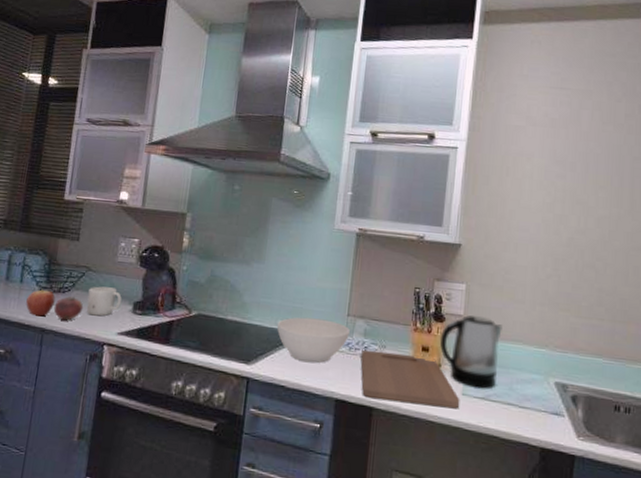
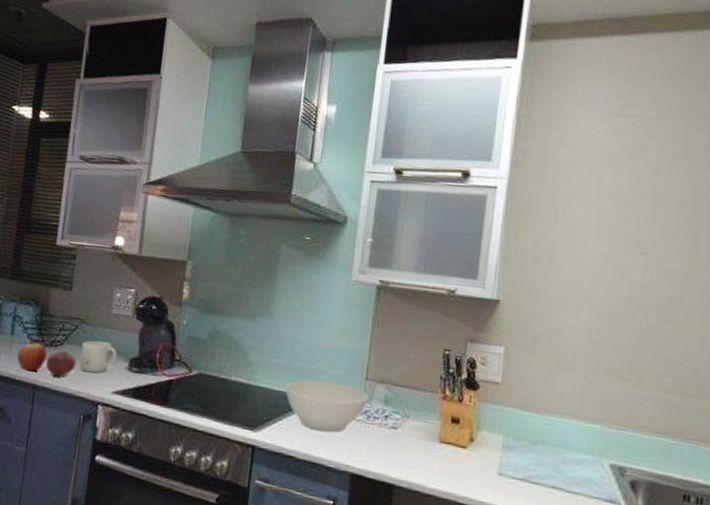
cutting board: present [360,349,460,409] -> none [380,418,496,491]
kettle: present [439,314,503,389] -> none [471,382,548,468]

